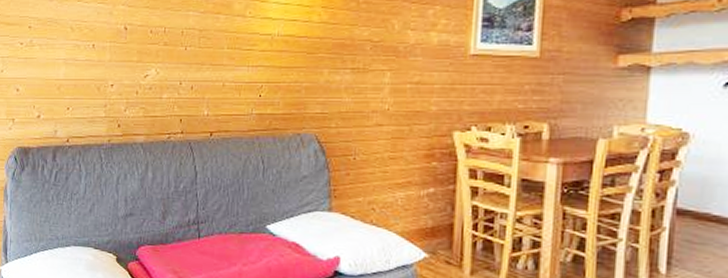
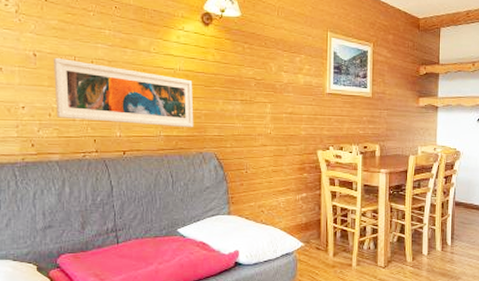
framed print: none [143,29,293,105] -> present [53,57,194,128]

